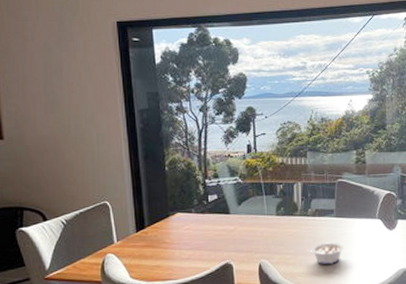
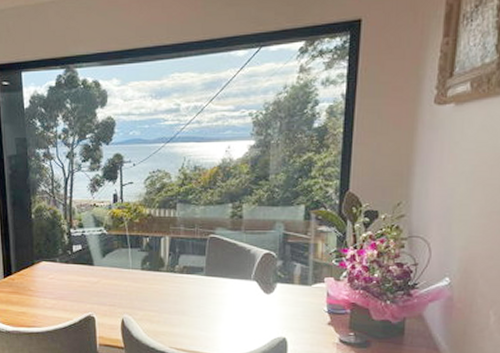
legume: present [306,242,344,264] -> none [171,302,213,325]

